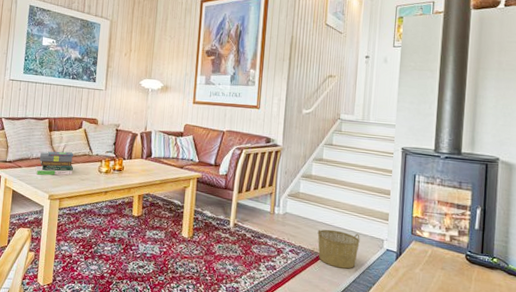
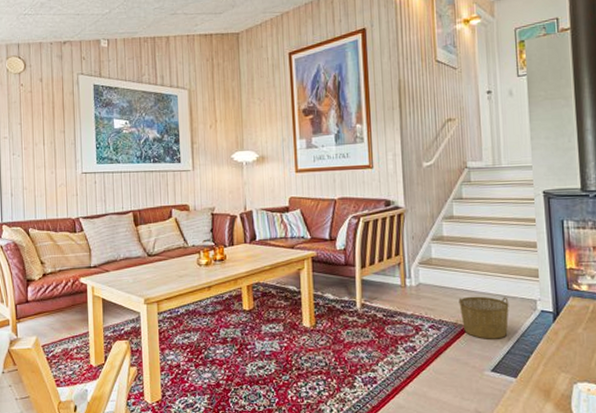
books: present [35,151,74,176] -> none [124,246,168,277]

